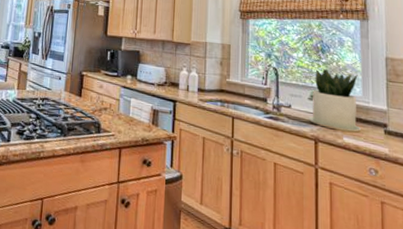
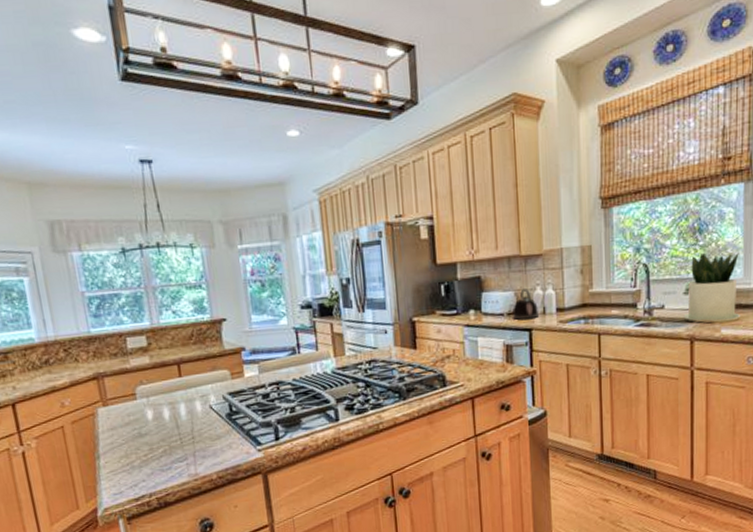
kettle: none [162,66,183,94] -> present [513,287,538,321]

